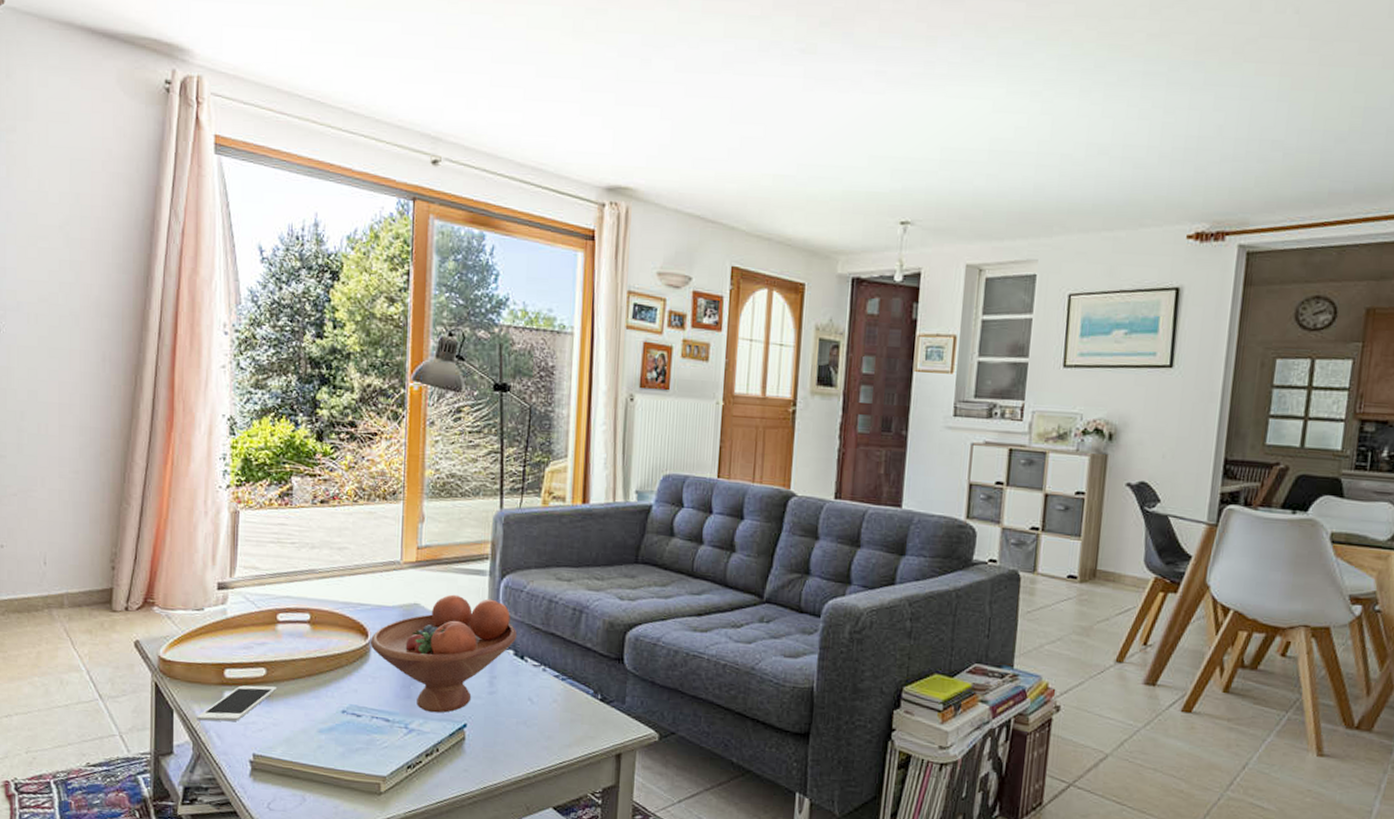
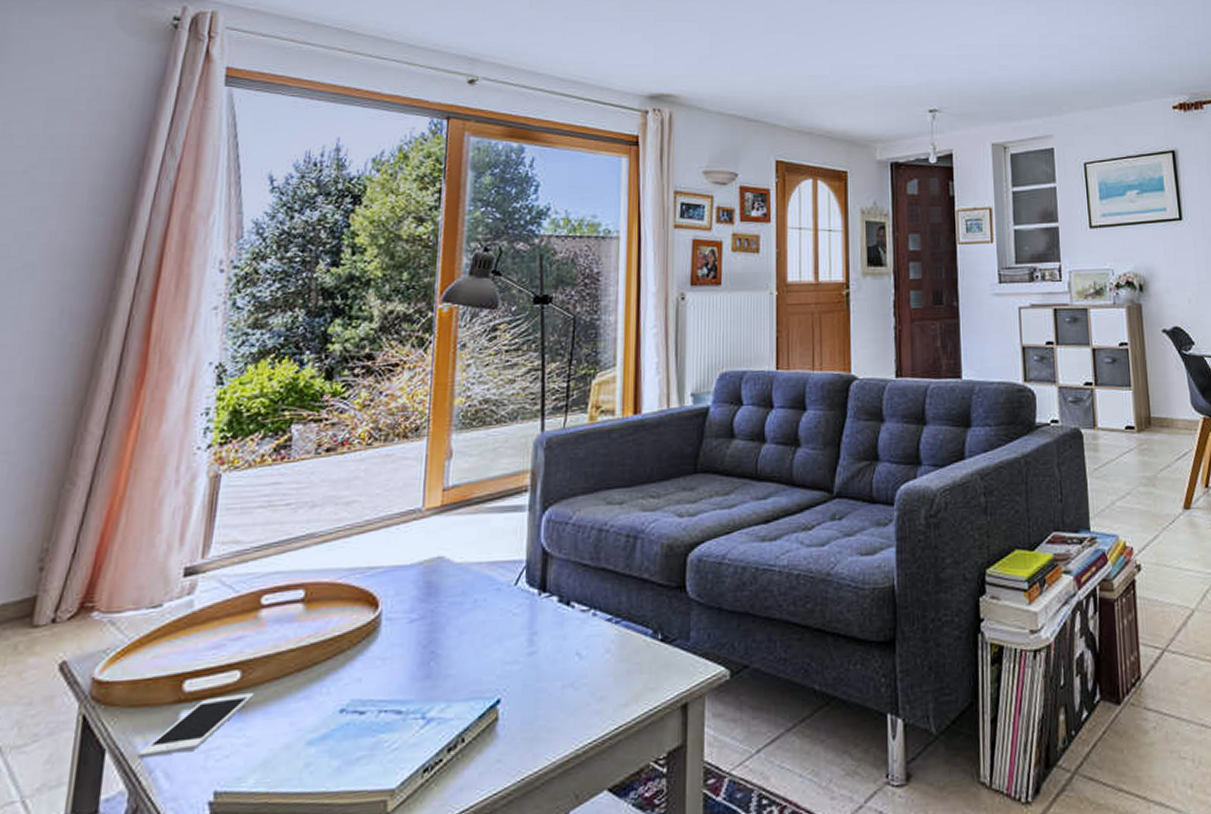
fruit bowl: present [370,594,518,713] -> none [380,538,562,692]

